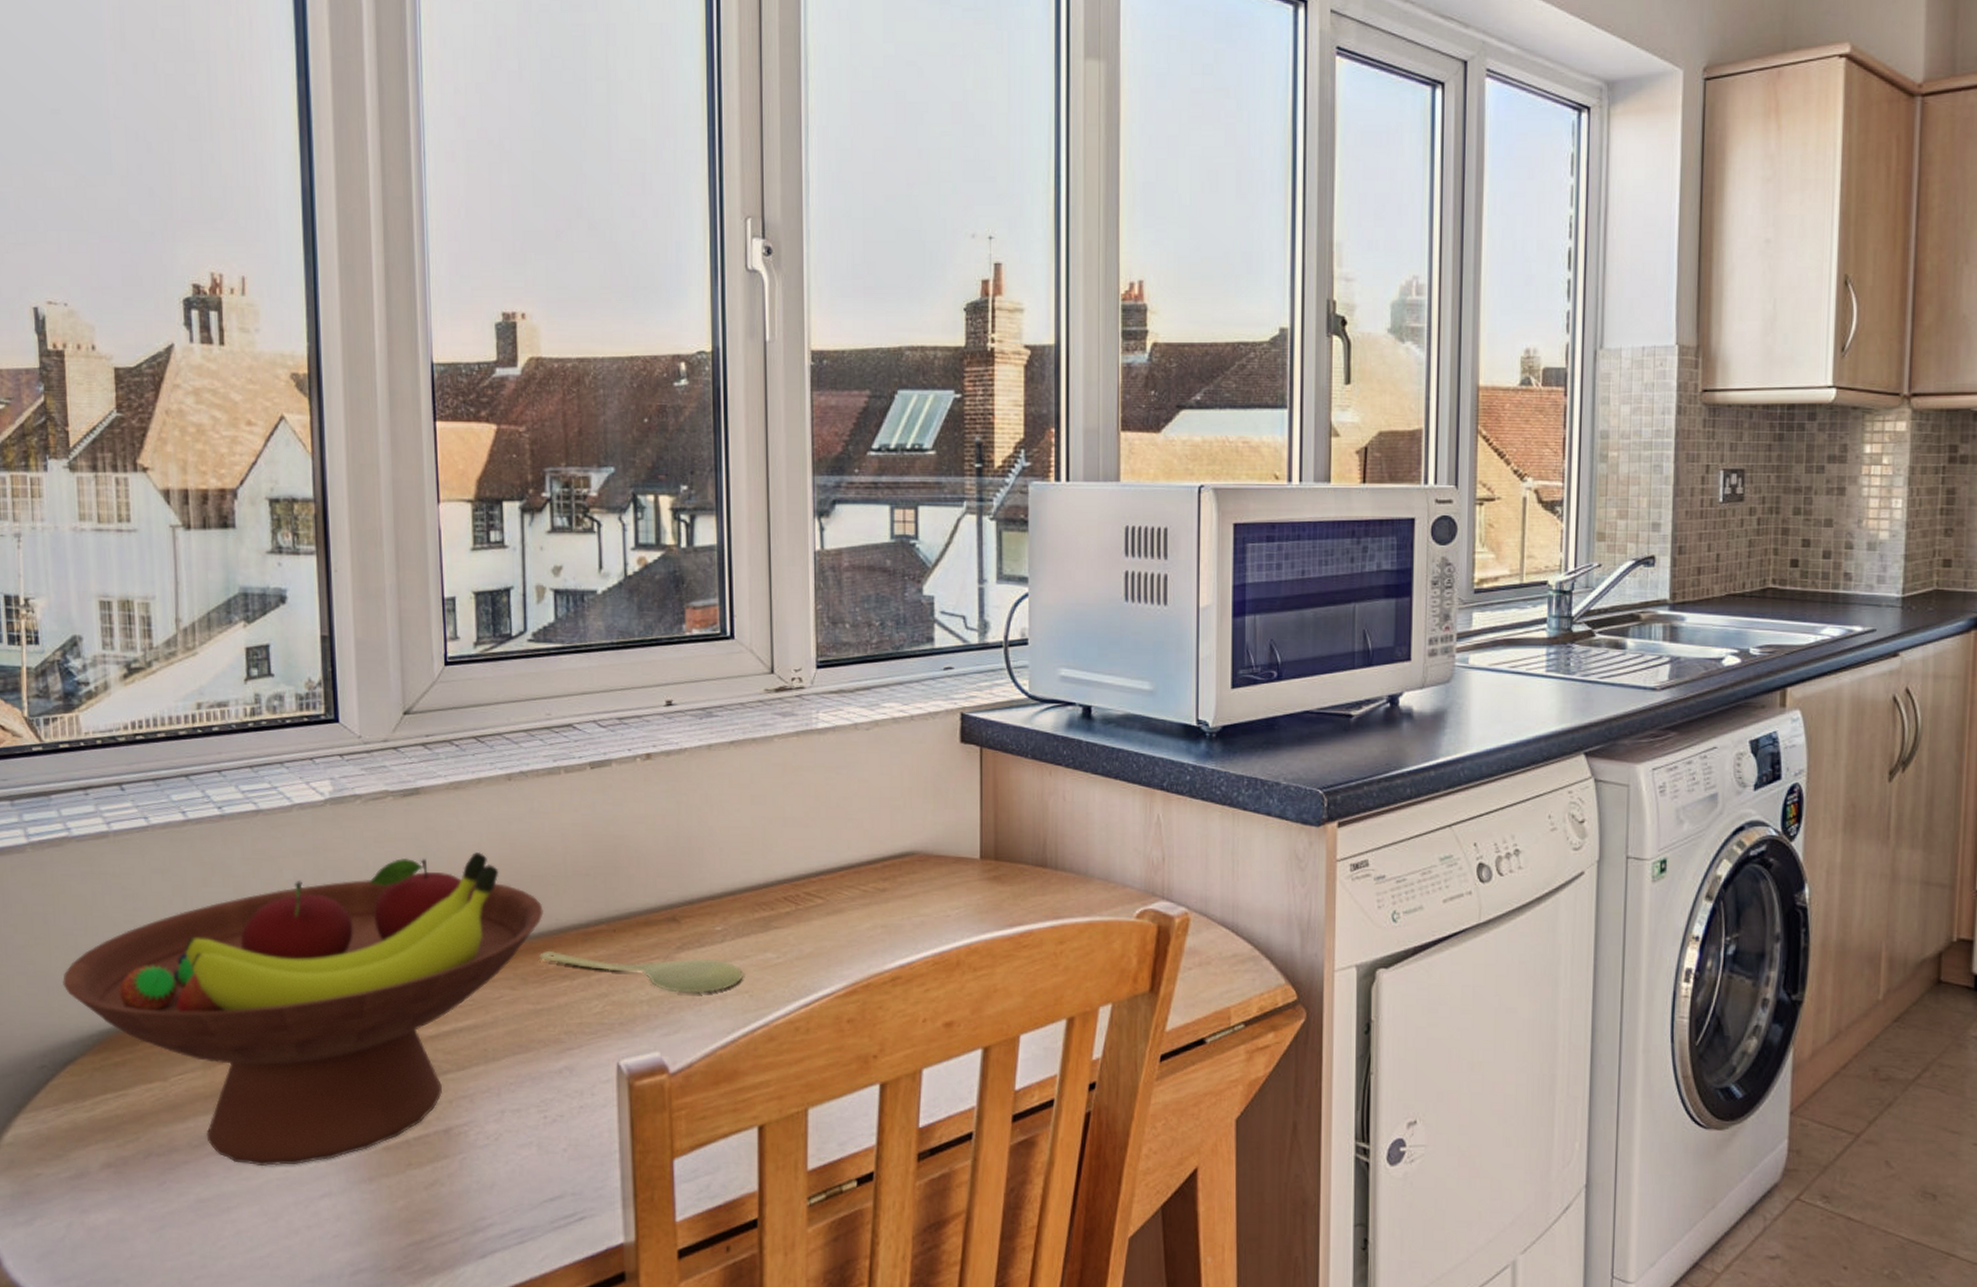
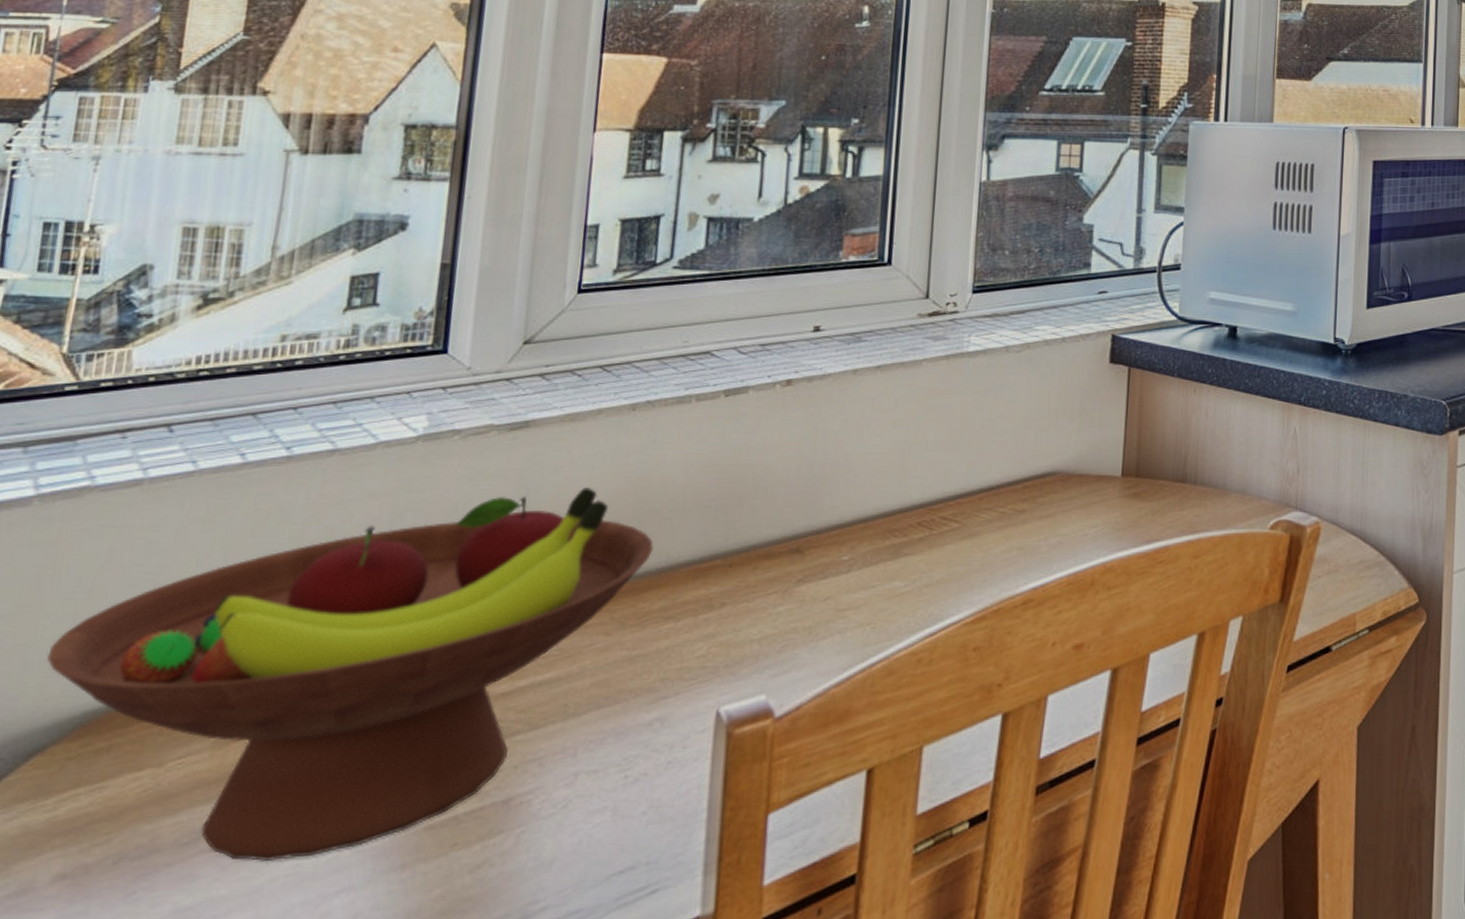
spoon: present [539,950,743,994] -> none [642,590,867,629]

